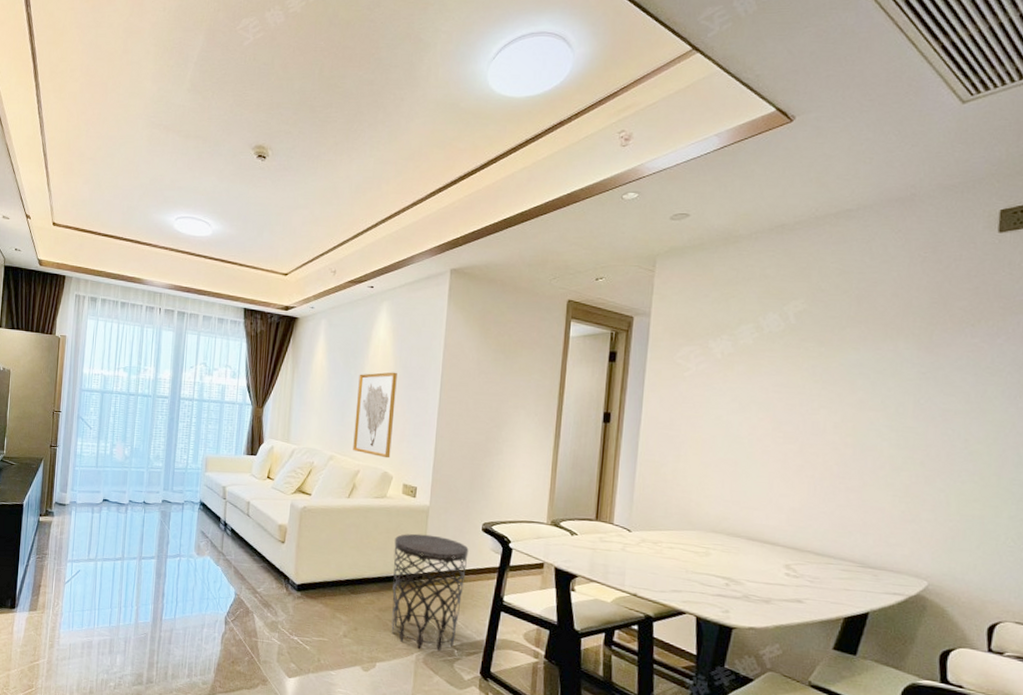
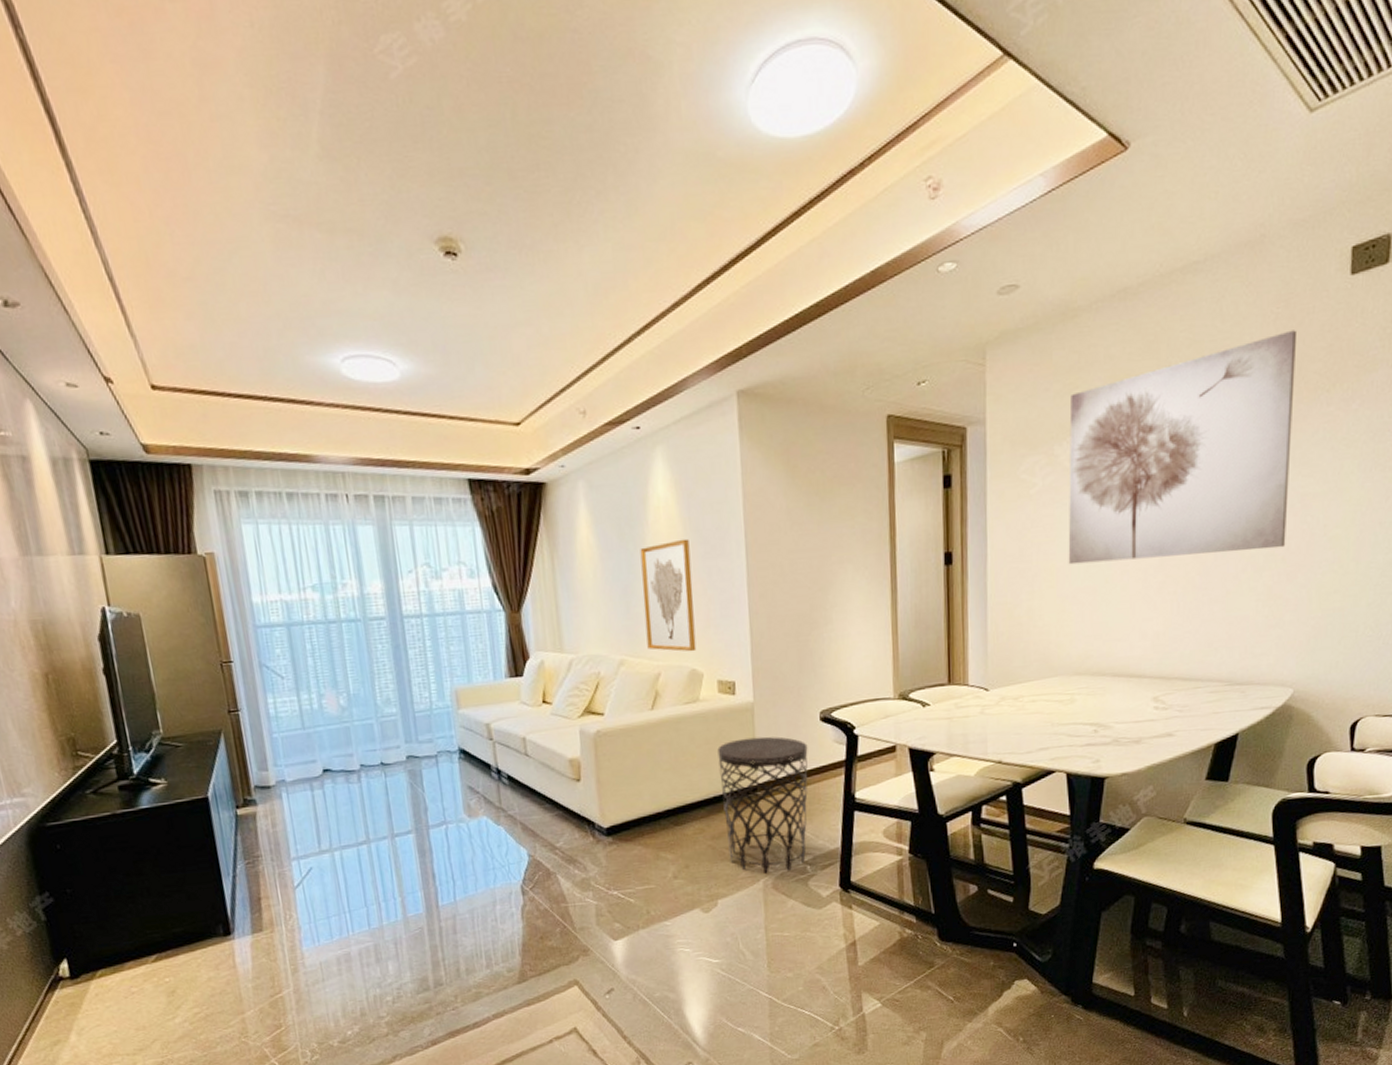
wall art: none [713,272,943,453] -> present [1068,330,1296,565]

